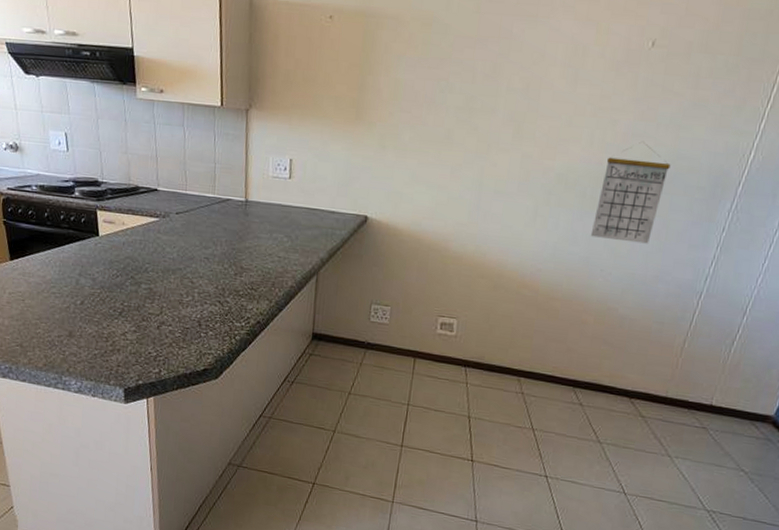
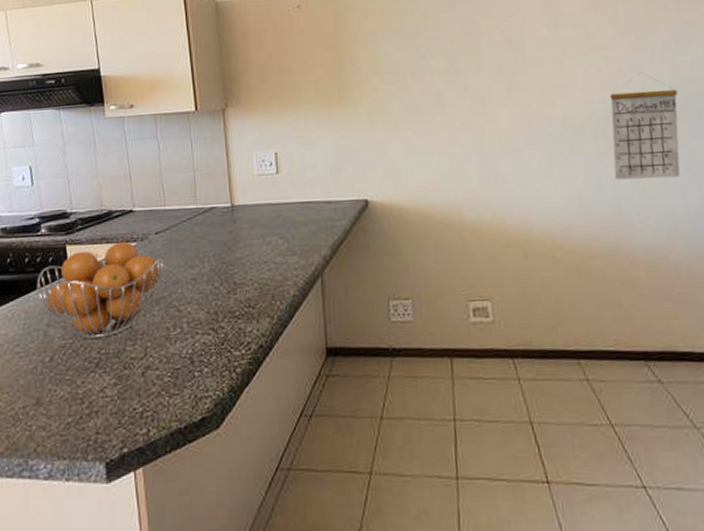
fruit basket: none [70,215,182,293] -> present [37,241,164,339]

